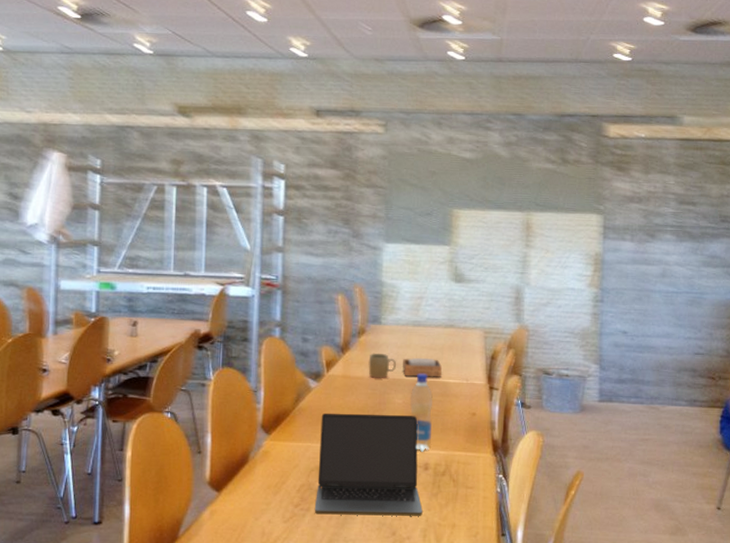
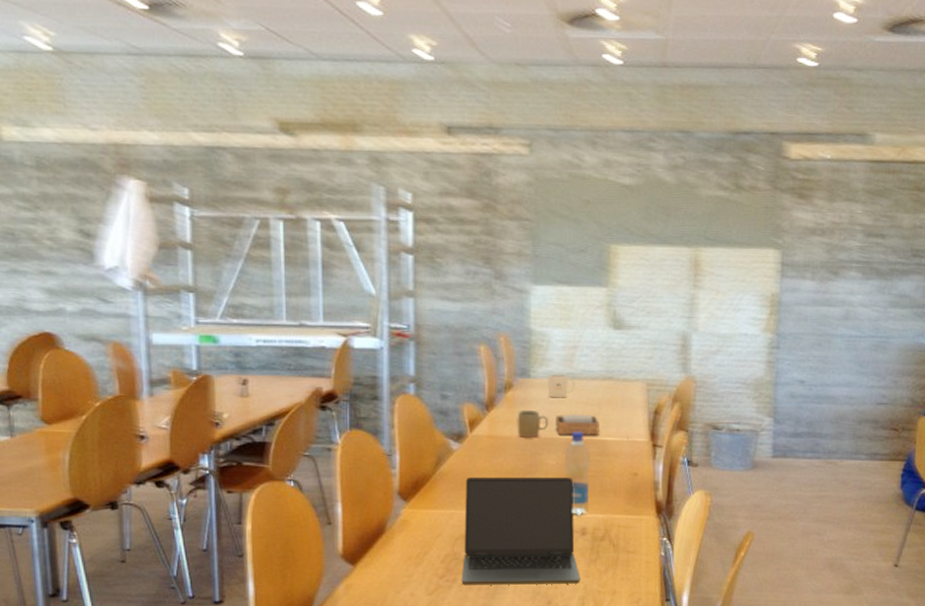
mug: none [396,321,421,343] -> present [547,374,576,398]

